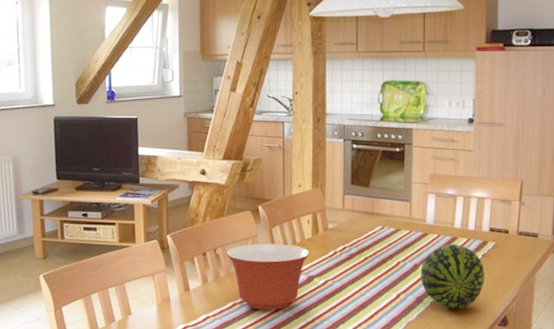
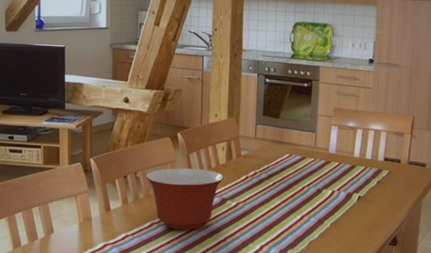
fruit: present [420,243,485,308] -> none [322,171,379,229]

